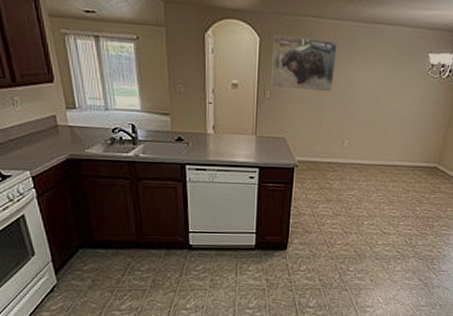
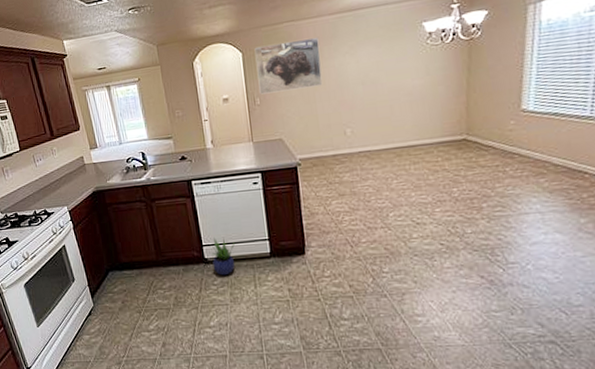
potted plant: none [197,225,223,263] -> present [211,237,236,276]

